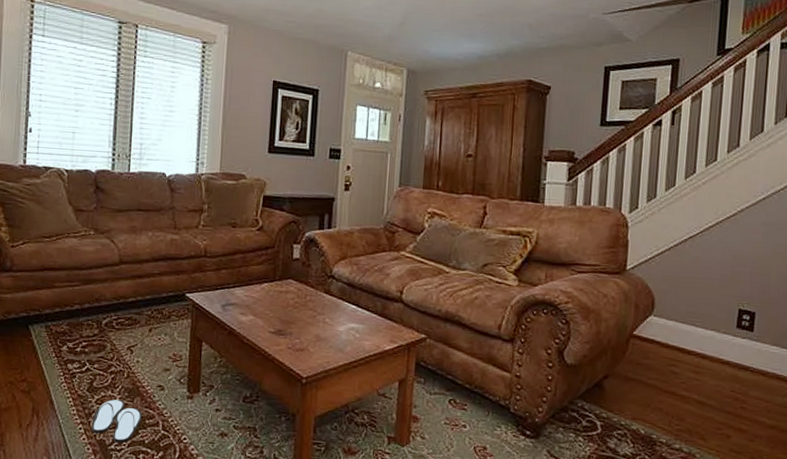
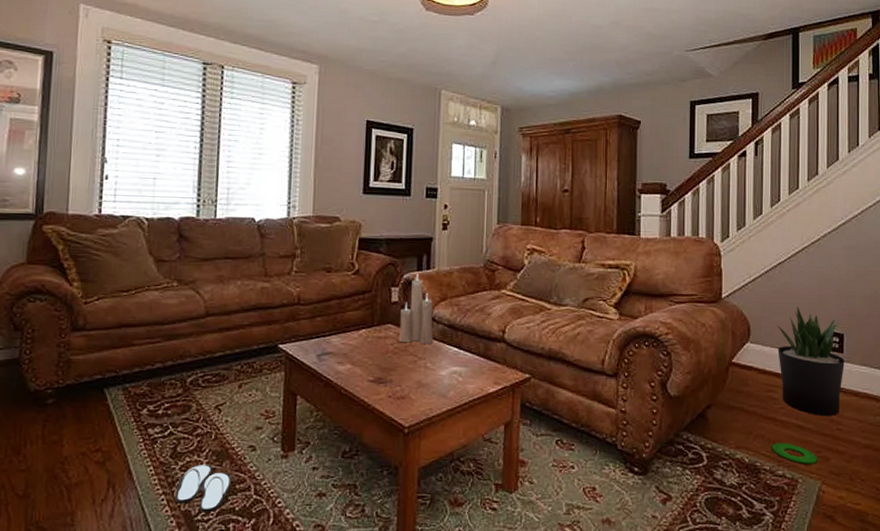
candle: none [298,233,333,300] -> present [398,274,434,344]
dog toy: none [669,416,718,441] -> present [772,442,818,464]
planter: none [682,281,754,394] -> present [777,306,845,416]

